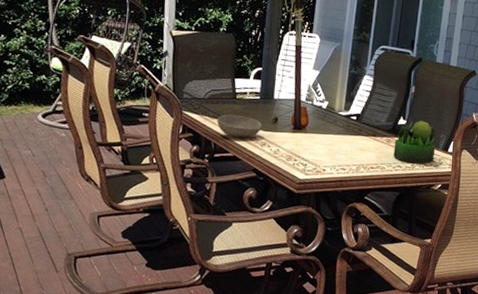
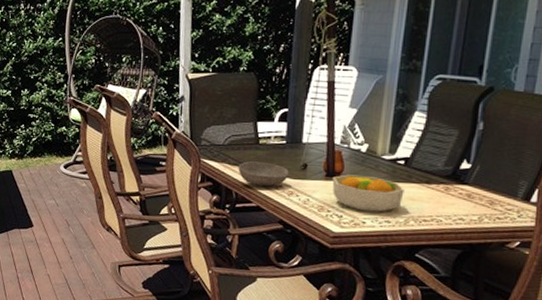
fruit bowl: none [298,127,356,162] -> present [332,174,404,213]
plant: present [393,121,436,164] -> none [453,164,513,217]

